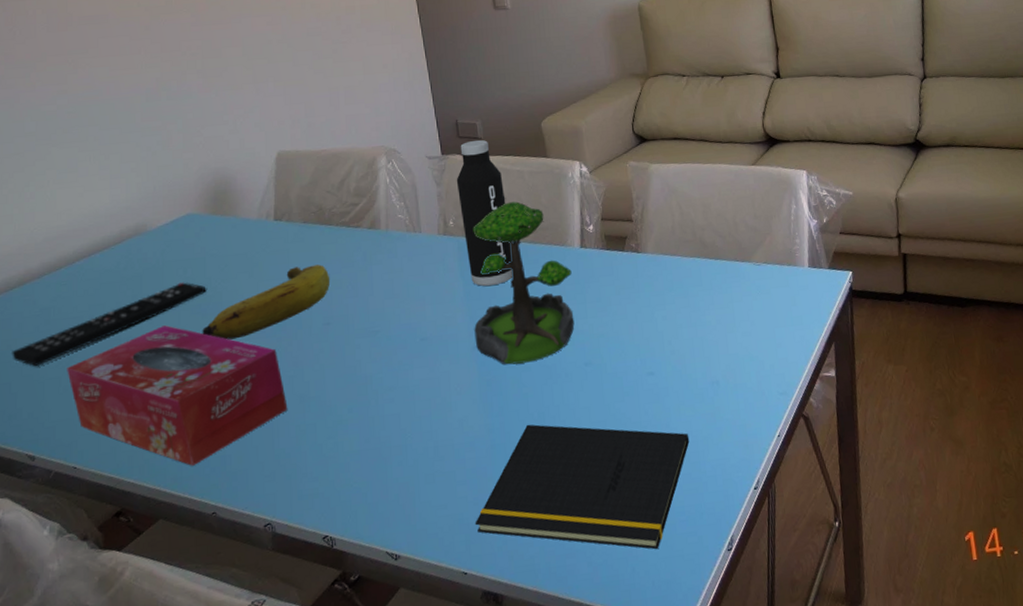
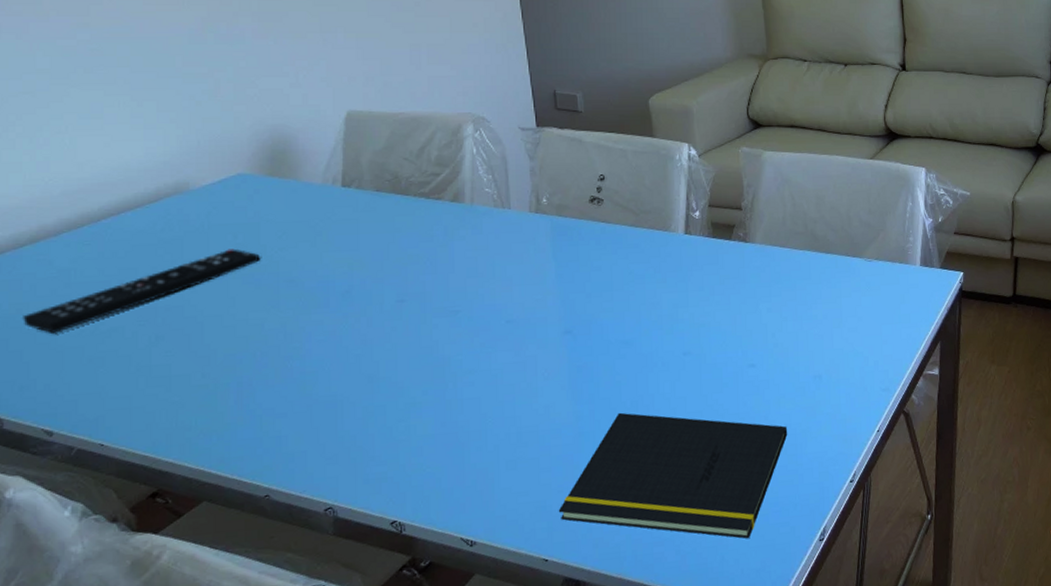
tissue box: present [67,324,288,466] -> none [91,294,354,446]
banana: present [202,264,330,340] -> none [255,237,406,314]
water bottle: present [456,139,512,287] -> none [552,113,610,270]
plant: present [473,201,575,365] -> none [565,182,674,351]

